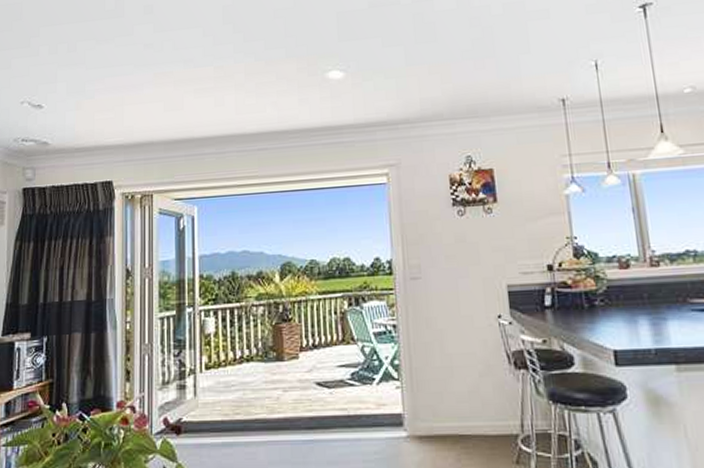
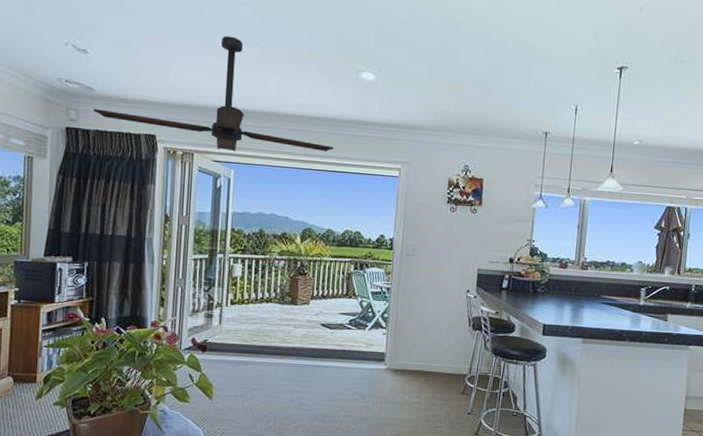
ceiling fan: none [49,62,306,186] -> present [93,36,334,152]

